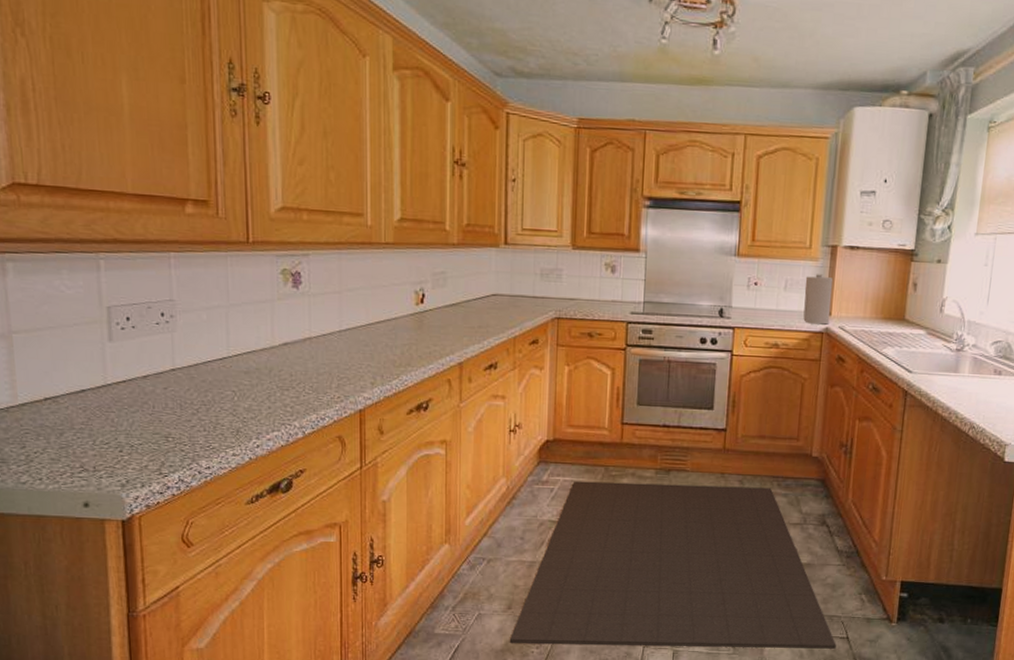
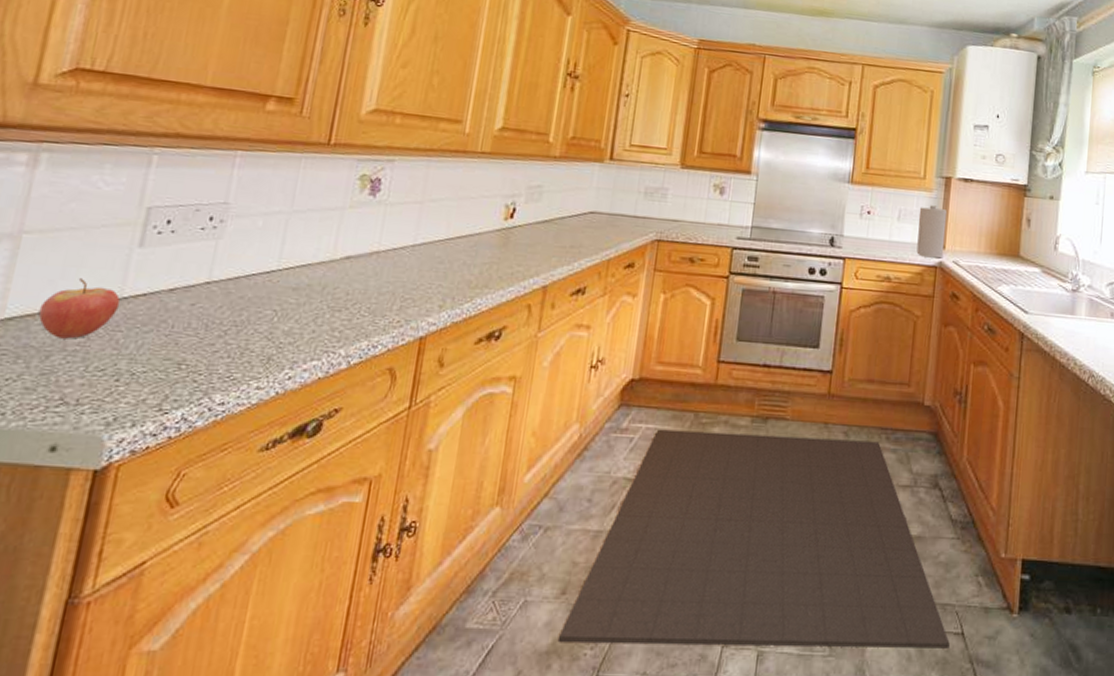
fruit: none [43,370,107,420] -> present [38,278,121,339]

